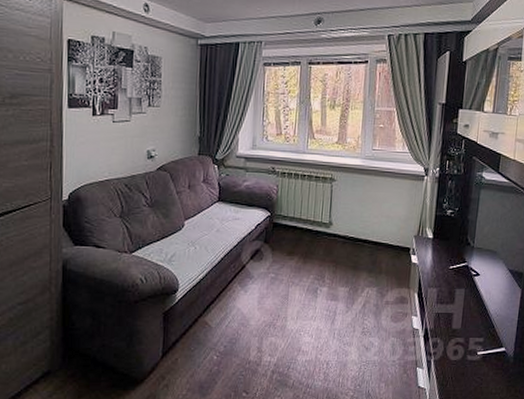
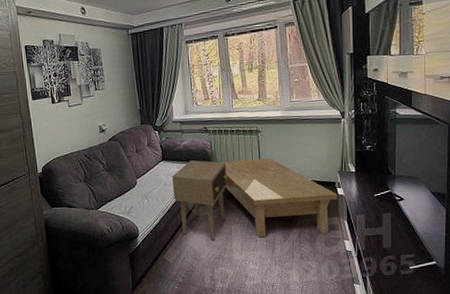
side table: none [226,205,292,304] -> present [171,160,228,240]
coffee table: none [284,211,411,306] -> present [222,158,338,238]

